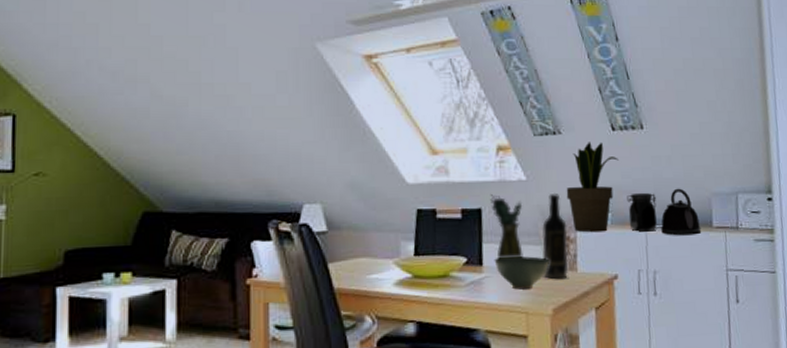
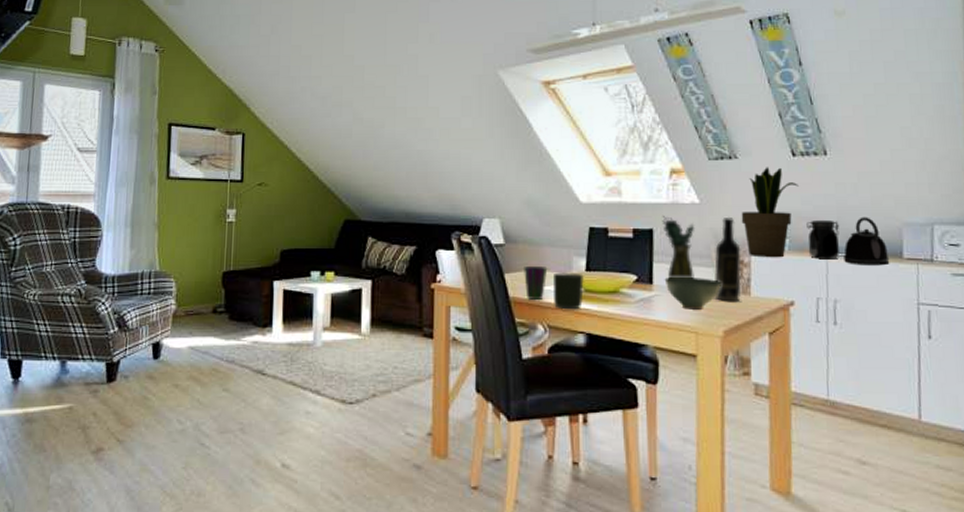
cup: none [349,252,375,291] -> present [524,265,548,301]
mug: none [381,258,413,297] -> present [554,272,584,309]

